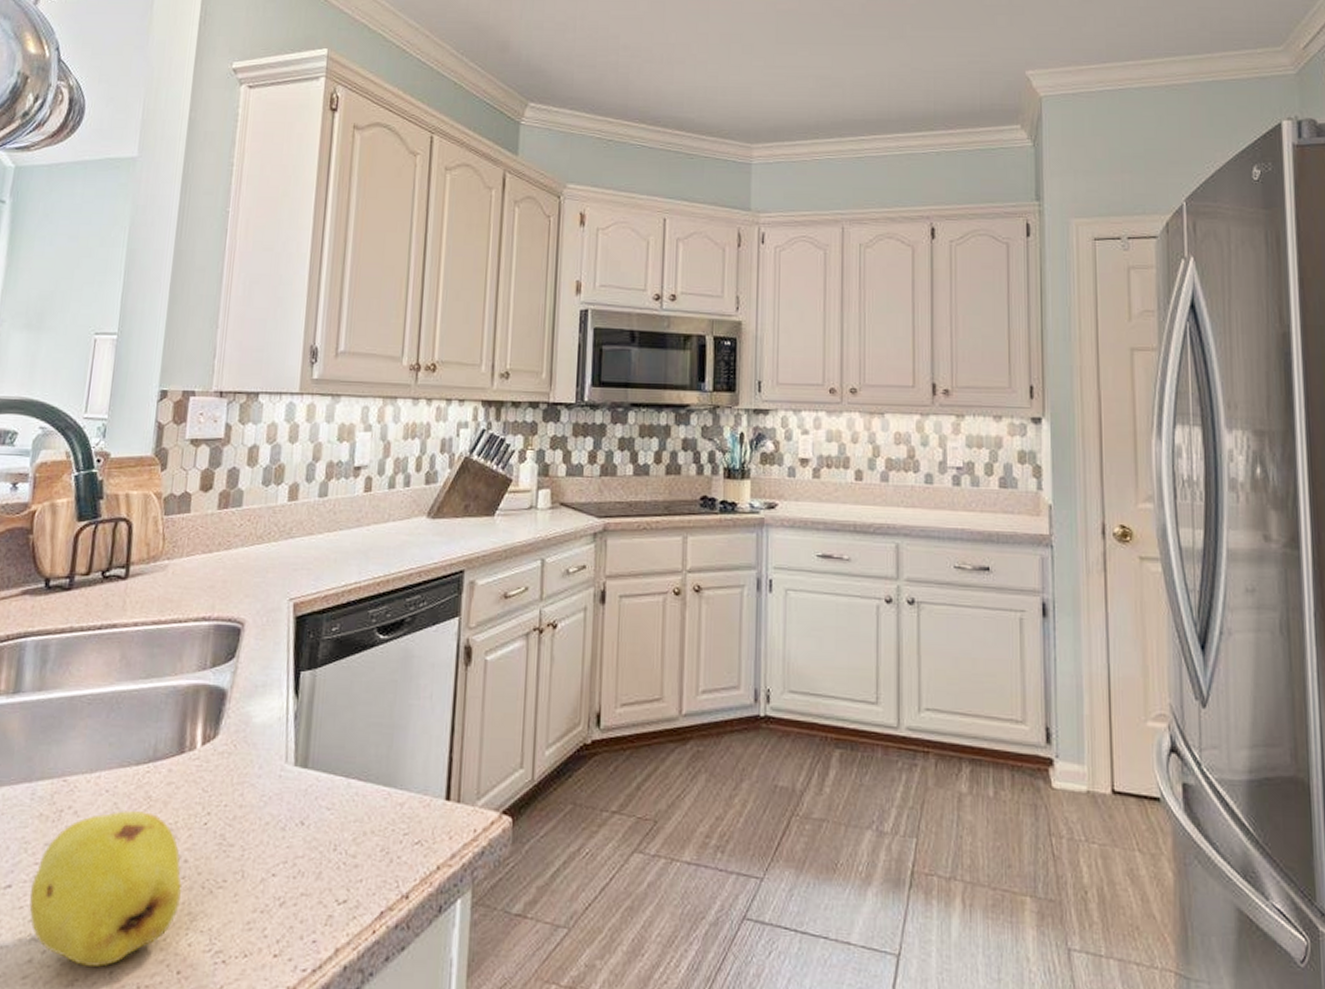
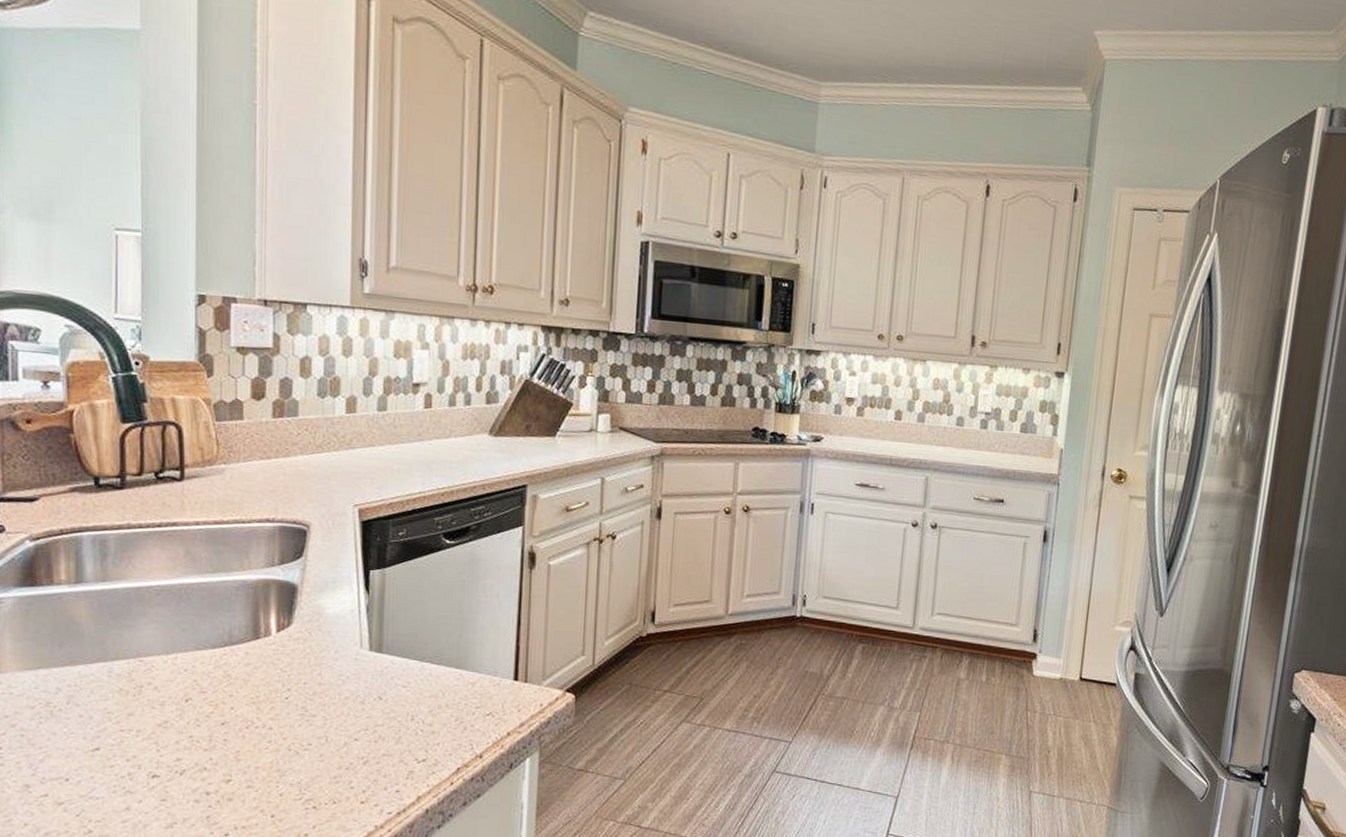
fruit: present [29,811,182,967] -> none [119,687,269,812]

